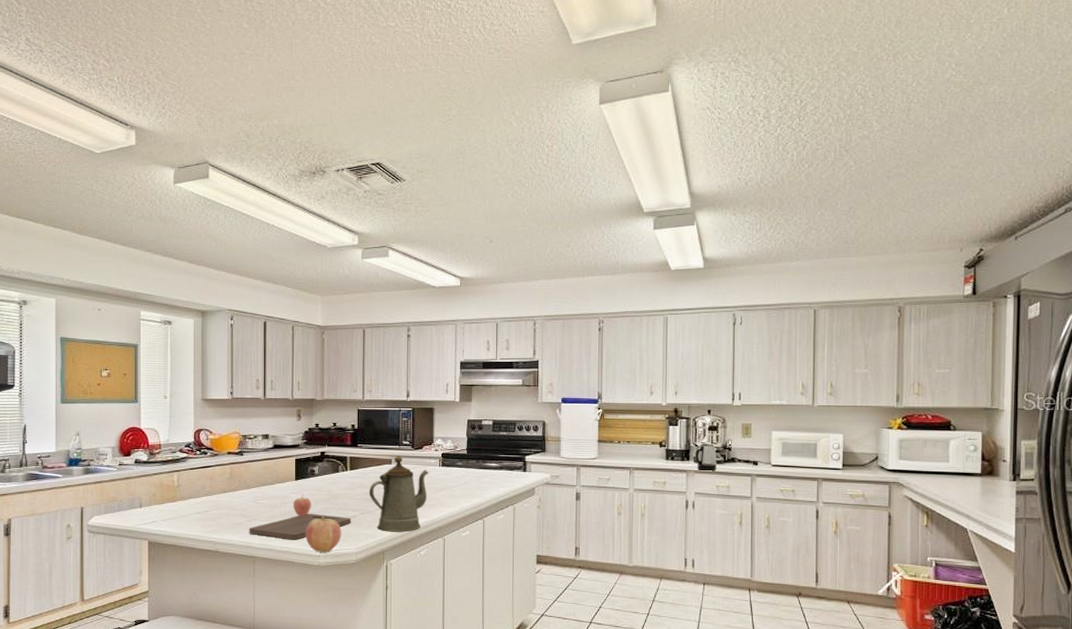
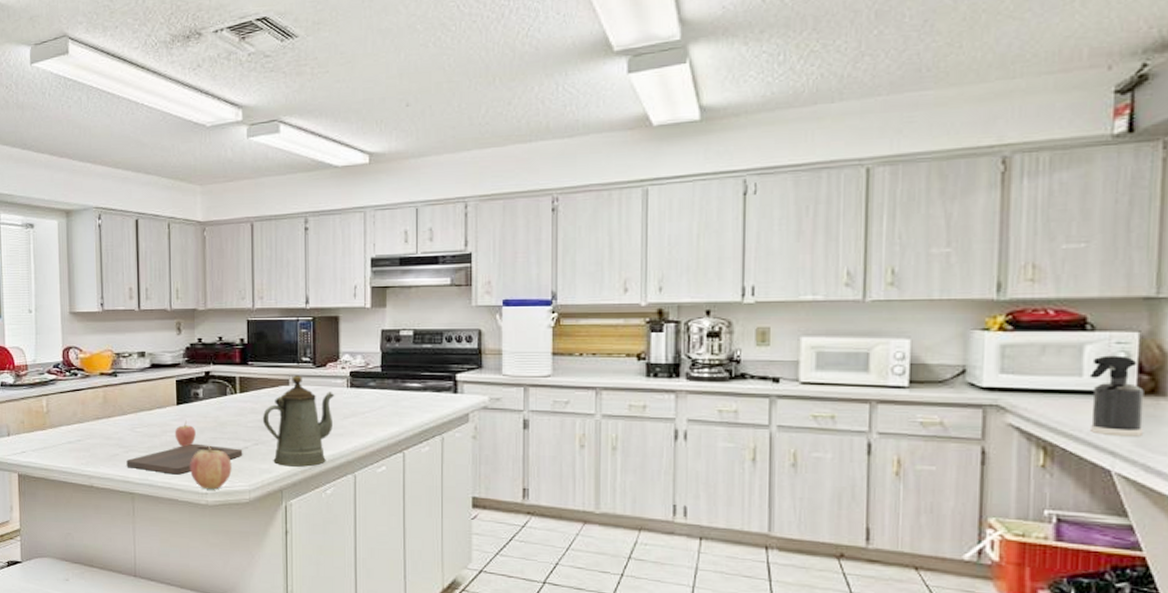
kettle: present [695,443,717,471] -> none [688,355,719,392]
spray bottle: none [953,448,985,505] -> present [1089,355,1144,437]

